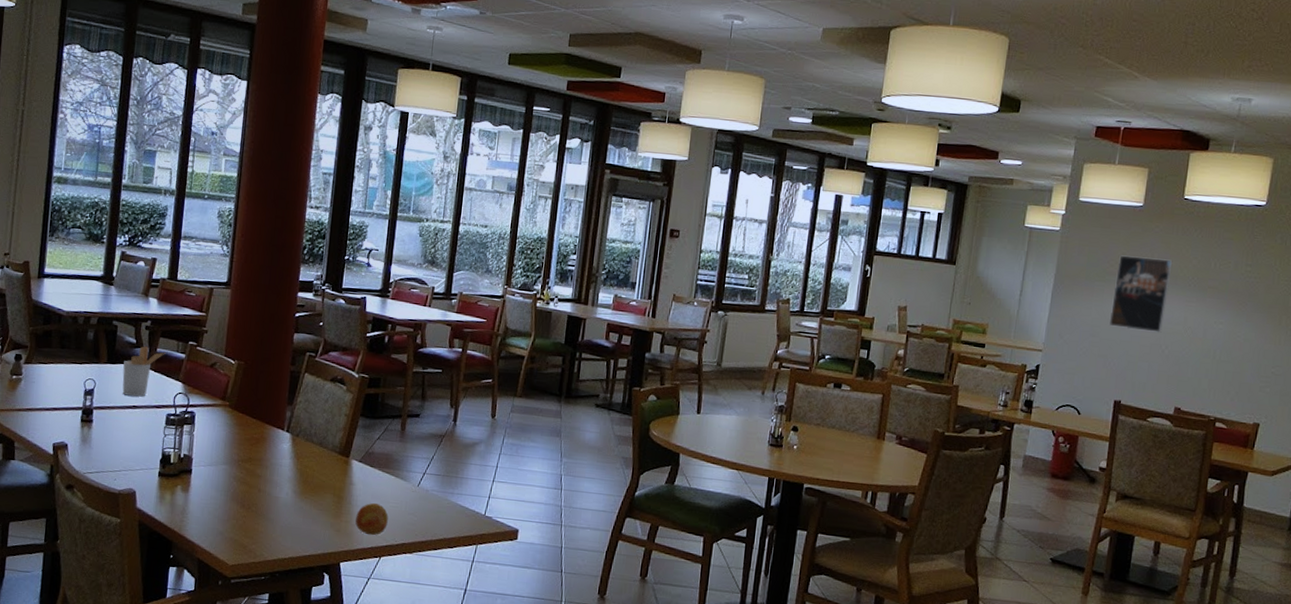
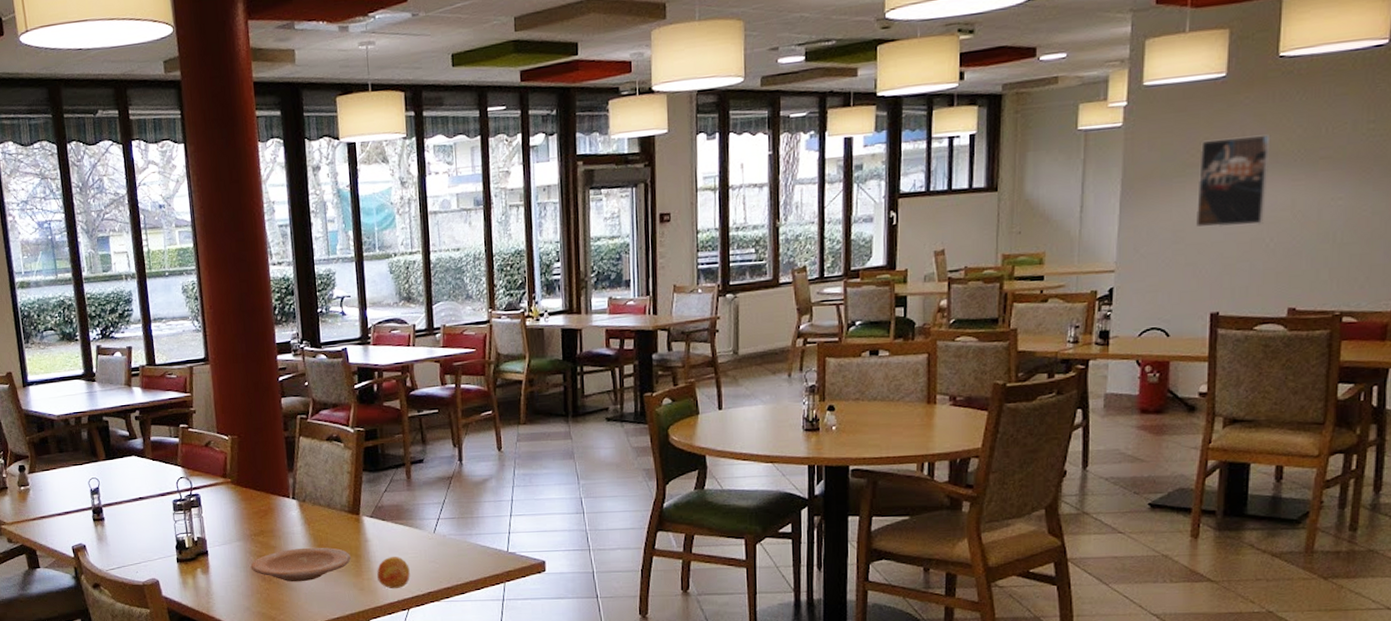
utensil holder: present [122,346,166,397] -> none [121,436,159,488]
plate: none [232,480,333,515] -> present [250,547,351,582]

